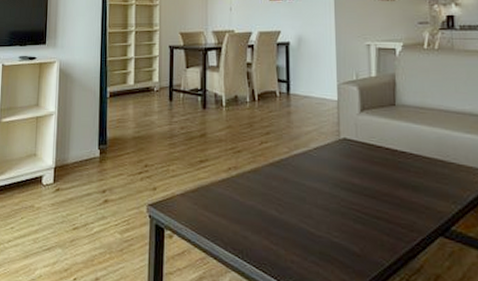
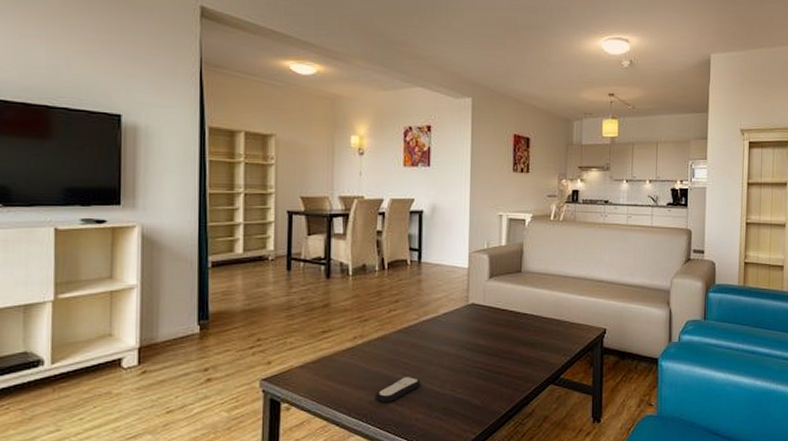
remote control: none [250,212,295,240] -> present [375,376,421,402]

